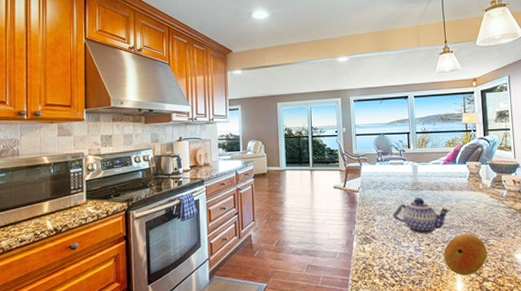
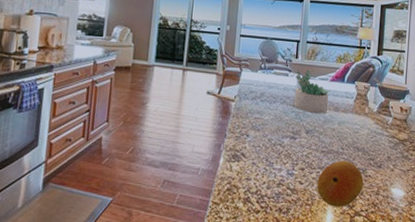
teapot: present [393,198,451,235] -> none [268,115,332,158]
succulent plant: none [410,156,445,195] -> present [293,69,331,114]

